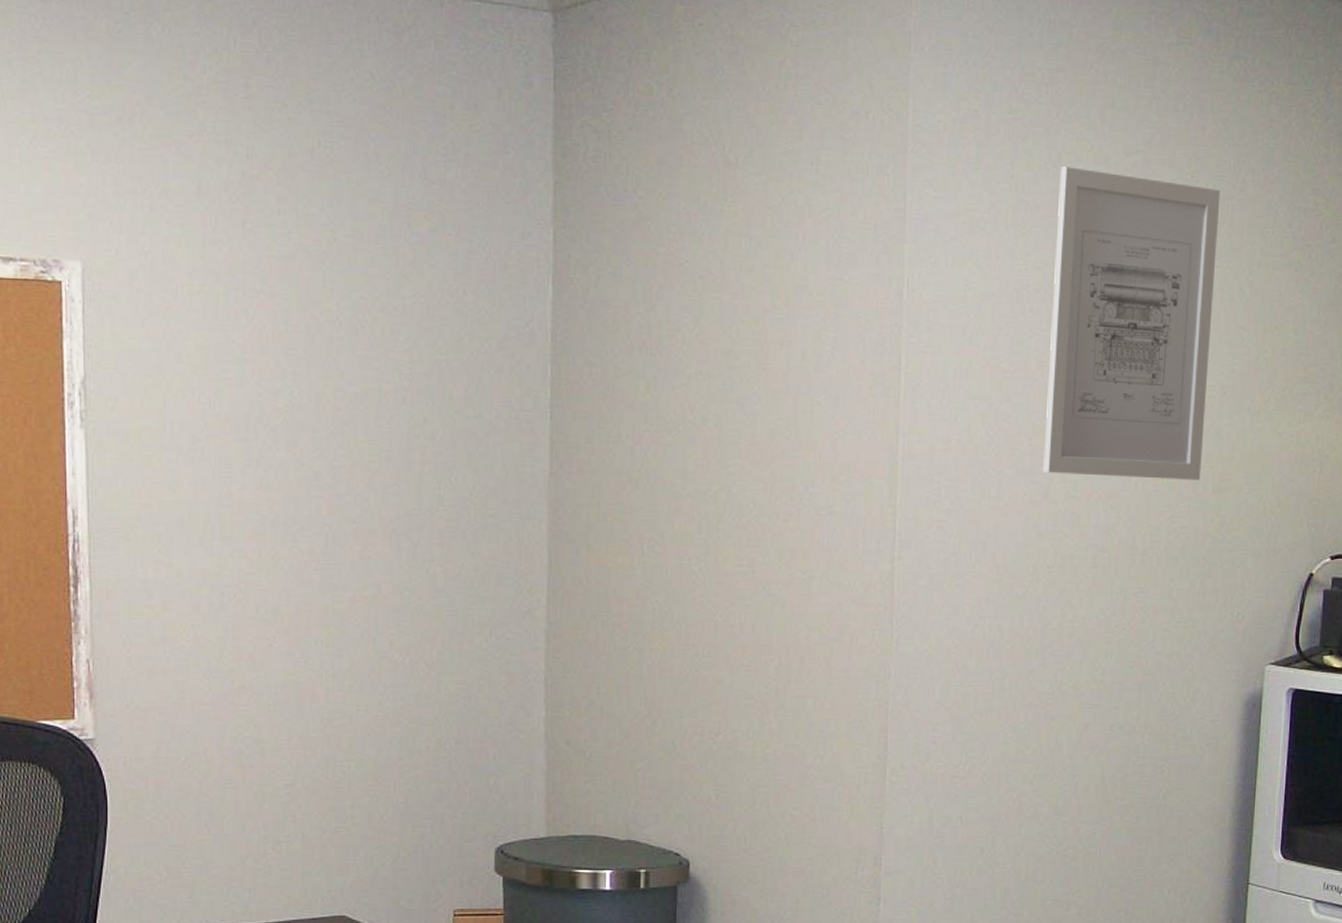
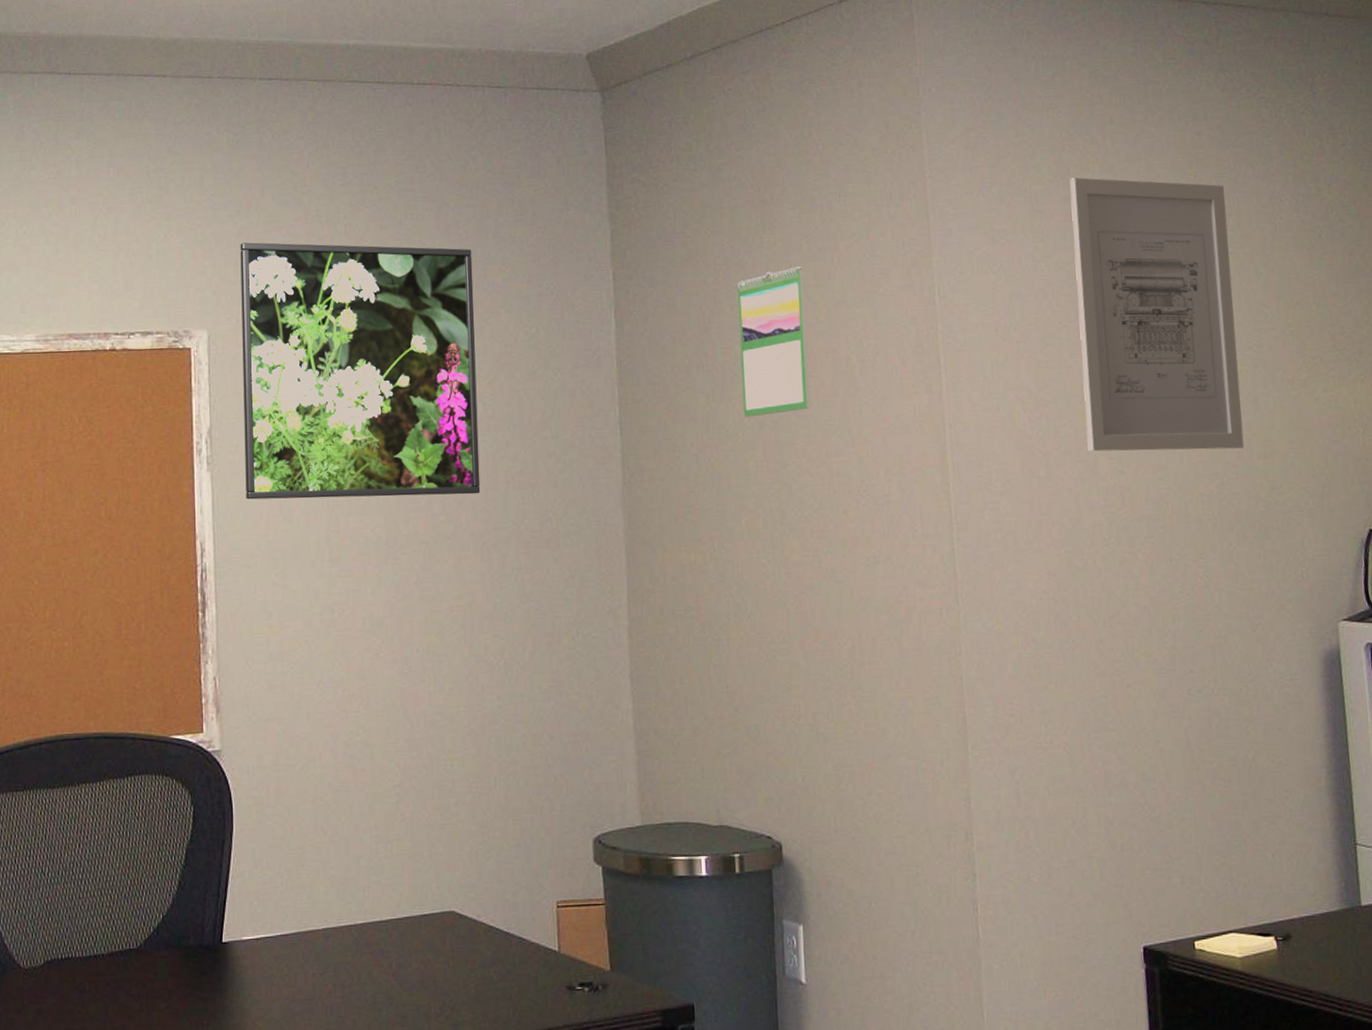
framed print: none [121,158,394,475] -> present [240,242,481,500]
calendar: none [686,242,764,410] -> present [737,266,811,418]

